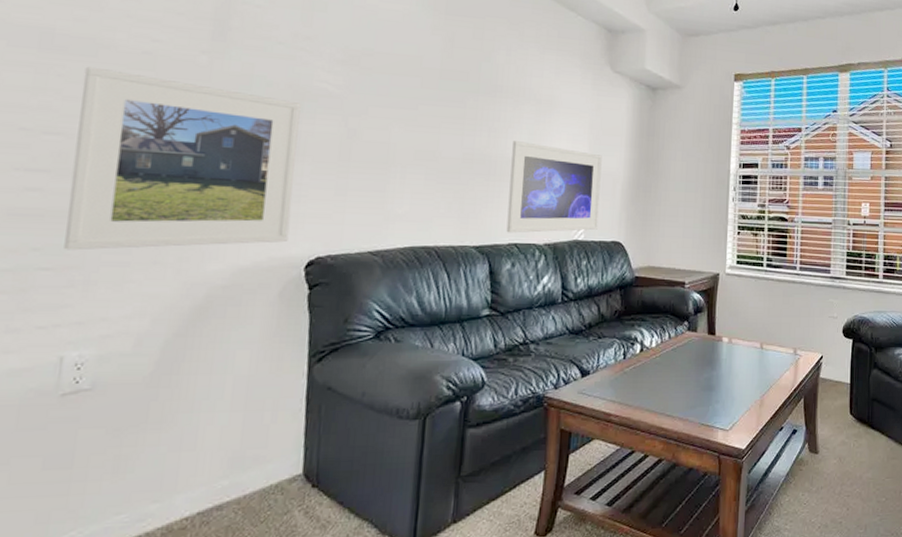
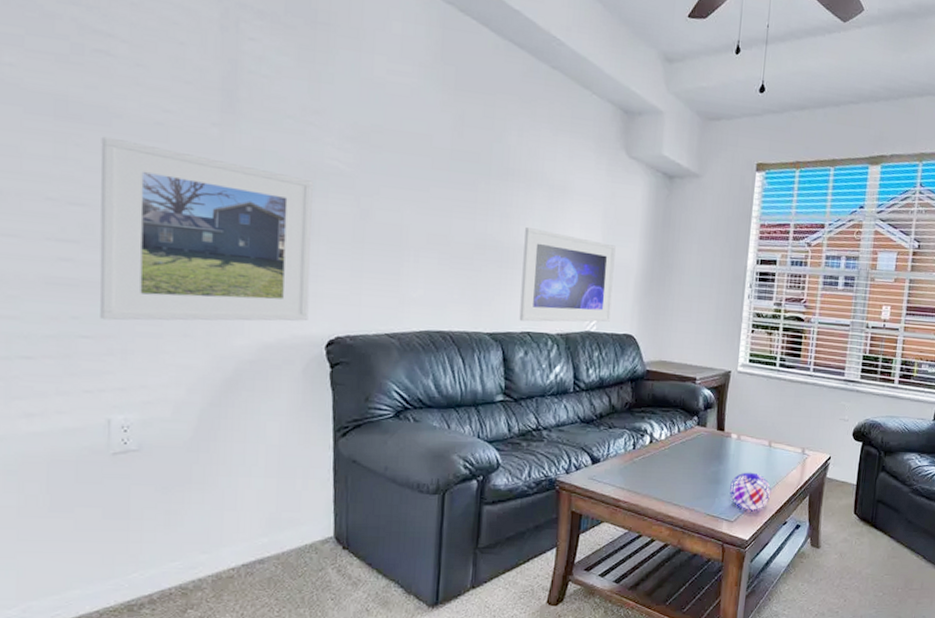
decorative orb: none [724,376,766,417] -> present [730,472,771,510]

